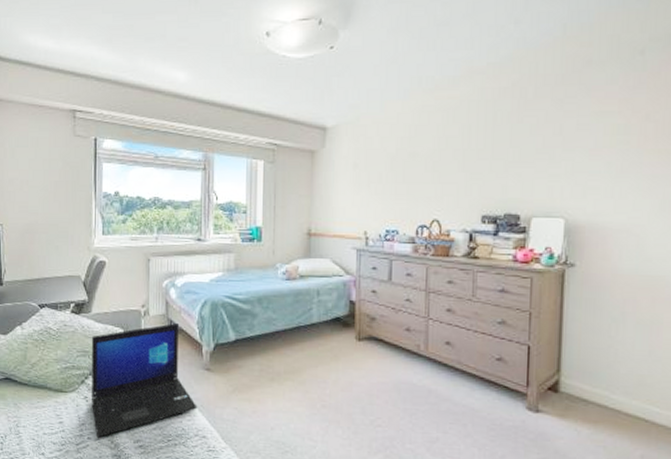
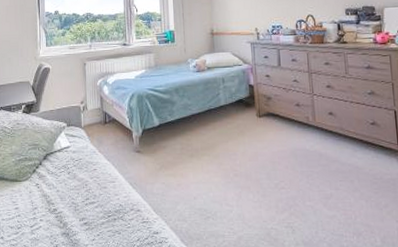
laptop: present [90,323,198,438] -> none [41,115,132,219]

